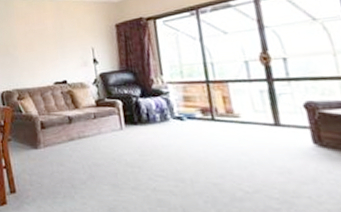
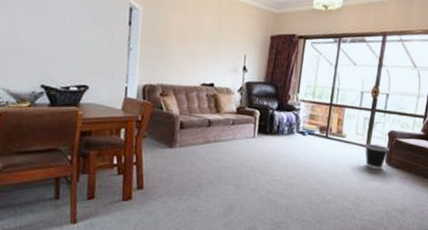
wastebasket: none [271,120,314,154] -> present [364,143,390,170]

